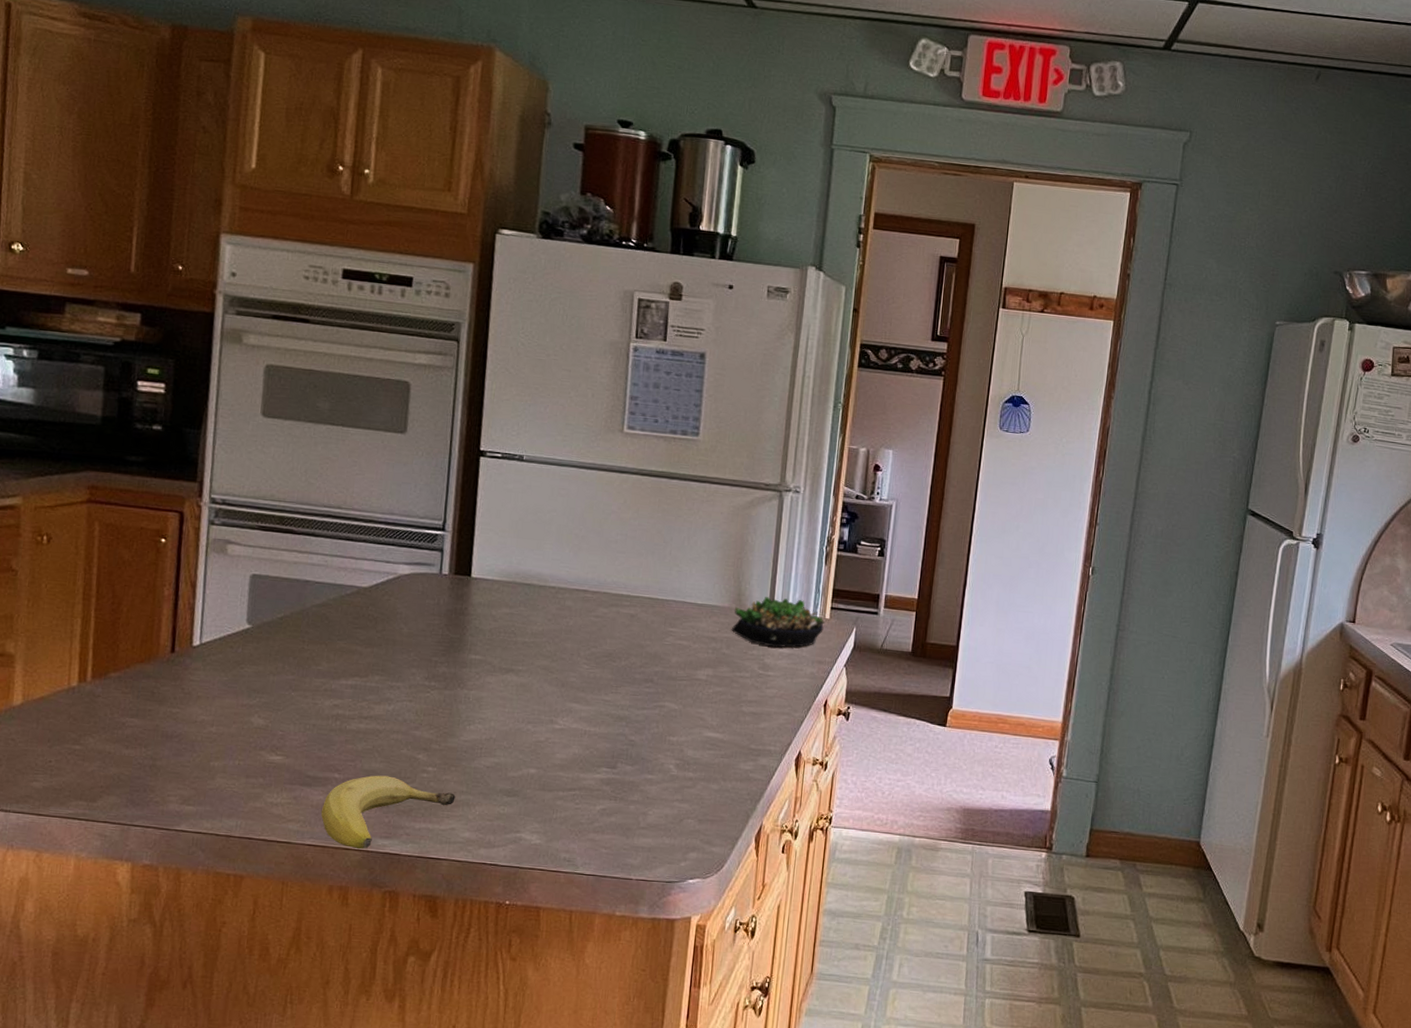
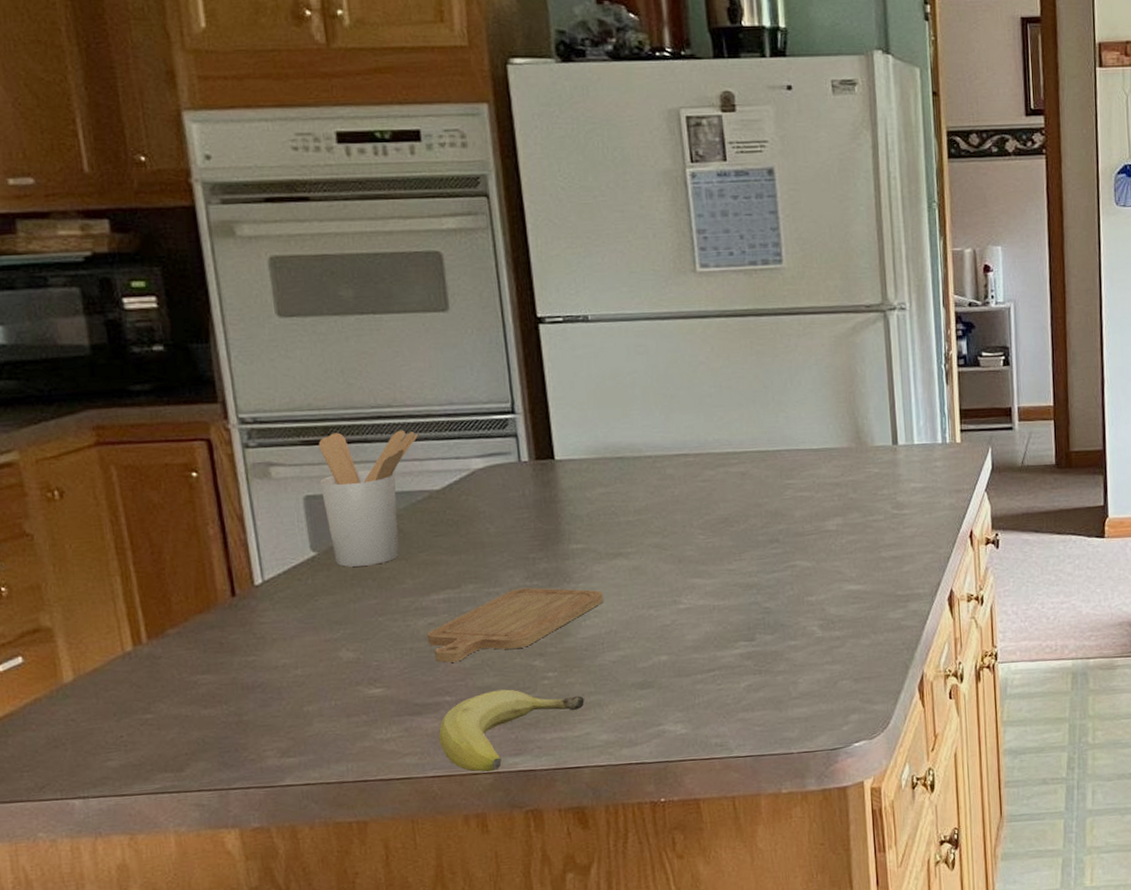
utensil holder: none [265,523,358,645] -> present [318,430,418,567]
chopping board: none [329,686,490,744] -> present [427,587,603,663]
succulent plant: present [731,597,825,648] -> none [854,427,957,484]

